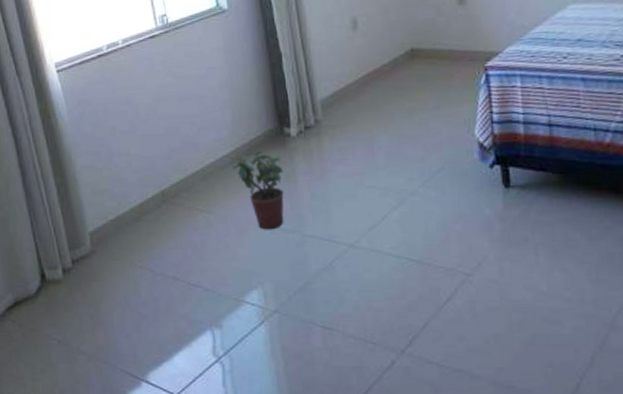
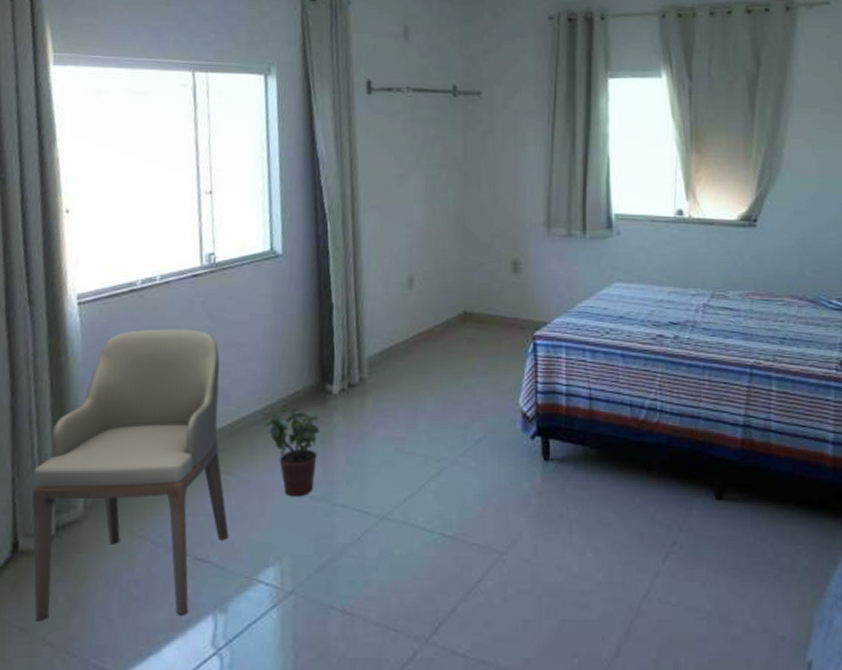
armchair: none [46,86,215,335] -> present [31,329,229,622]

